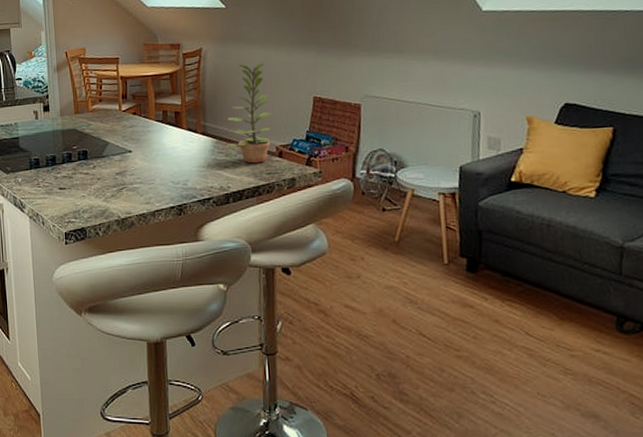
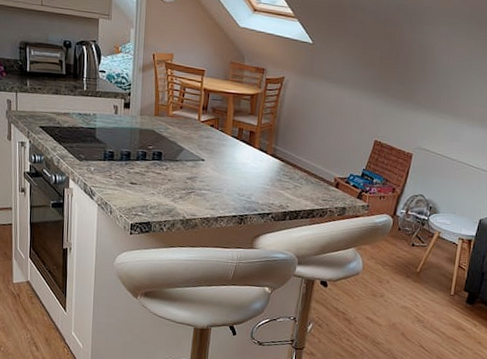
plant: present [226,63,273,164] -> none [291,98,339,190]

